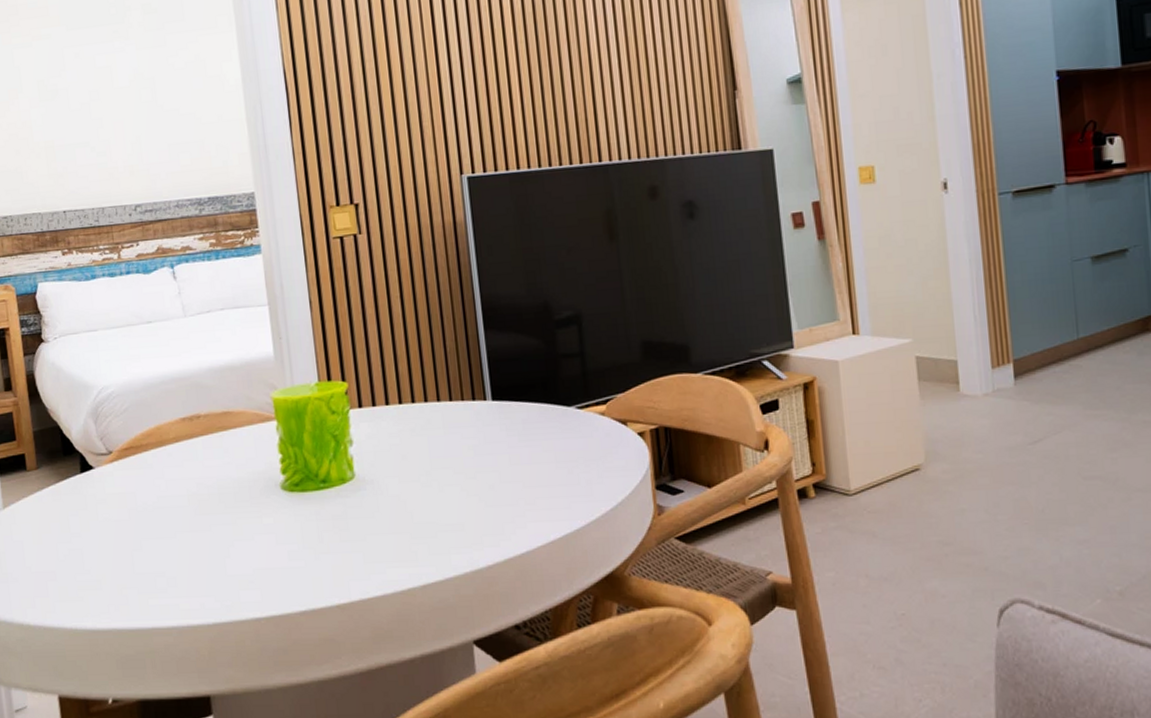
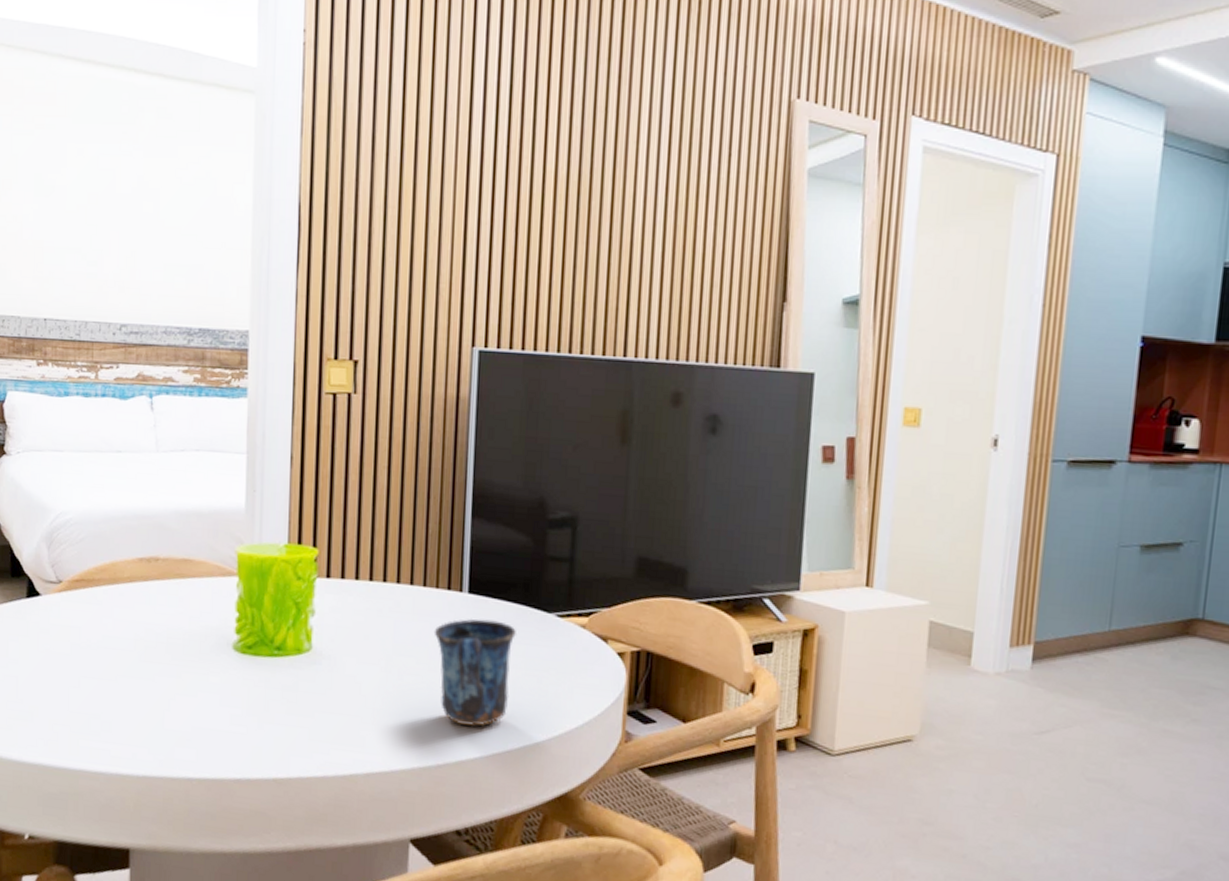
mug: none [465,421,545,524] -> present [434,618,516,726]

